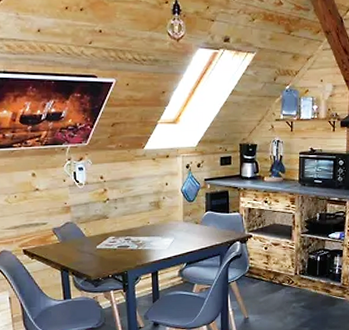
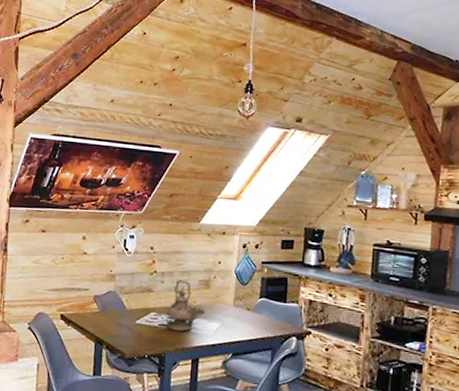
teapot: none [123,203,159,251] -> present [165,279,206,332]

